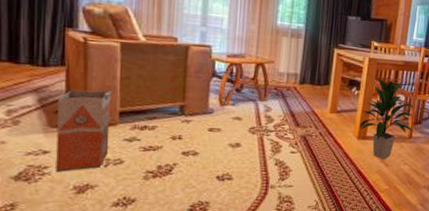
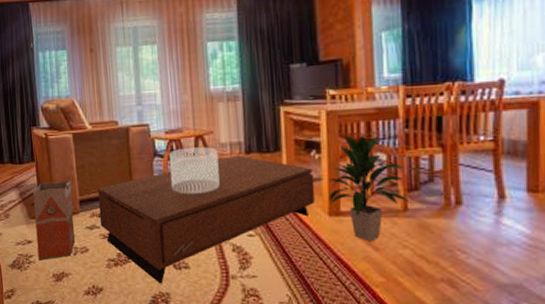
coffee table: none [141,84,352,194] -> present [97,155,315,284]
decorative bowl: none [226,72,275,115] -> present [170,147,220,195]

